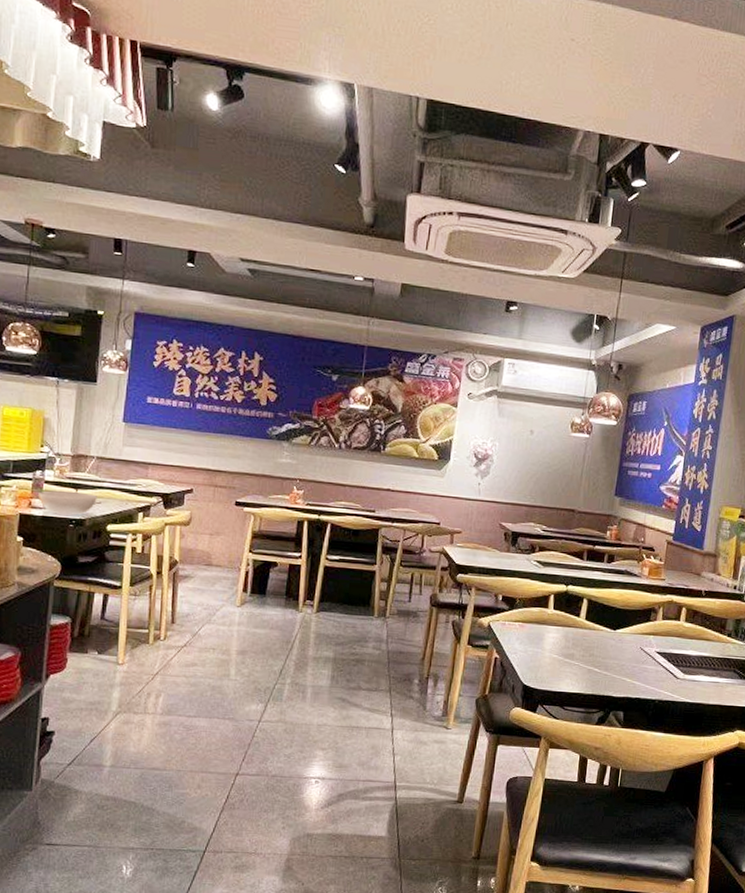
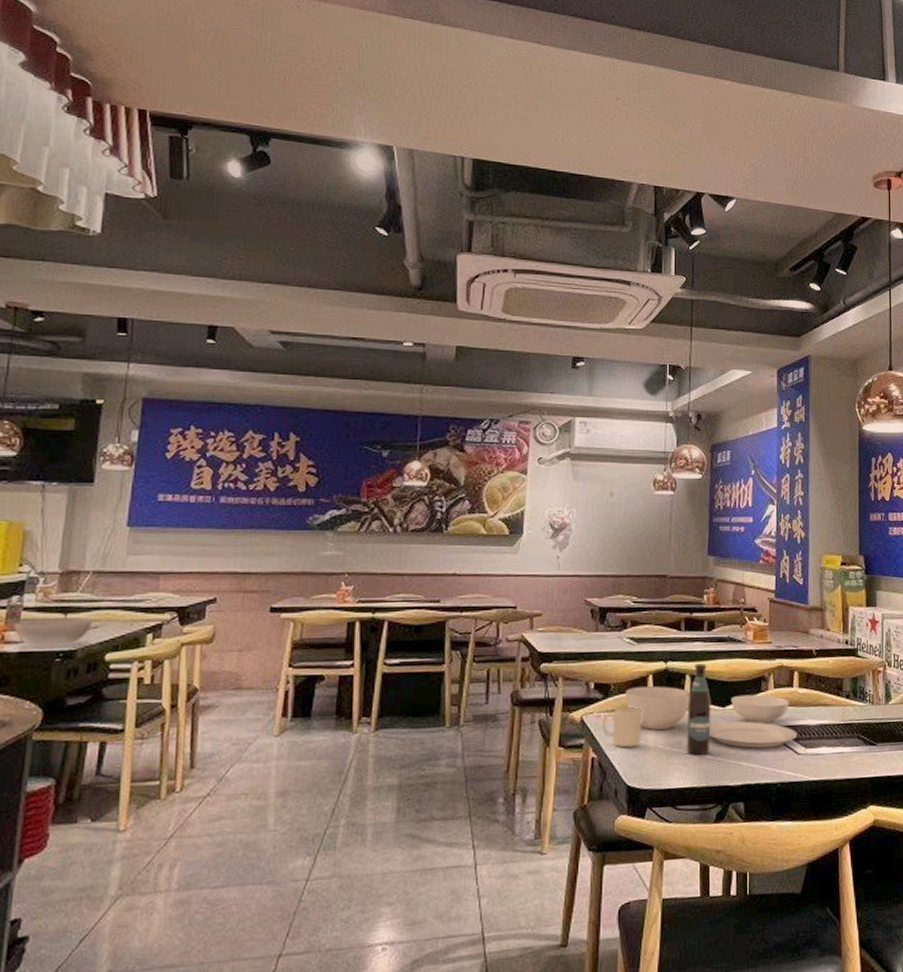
cup: none [506,618,542,654] -> present [602,706,642,748]
bowl: none [528,603,586,643] -> present [626,686,690,731]
bottle: none [577,590,604,668] -> present [686,663,711,755]
plate: none [599,642,679,670] -> present [710,721,798,749]
bowl: none [621,621,675,649] -> present [730,694,790,724]

